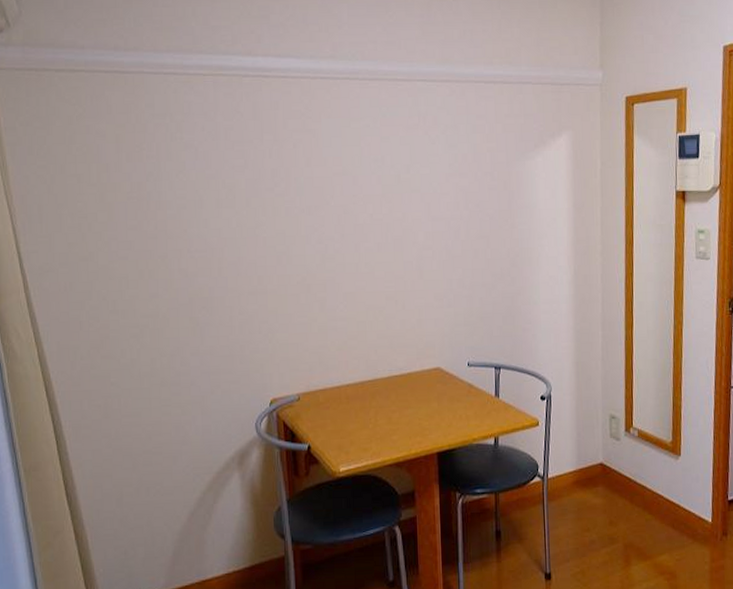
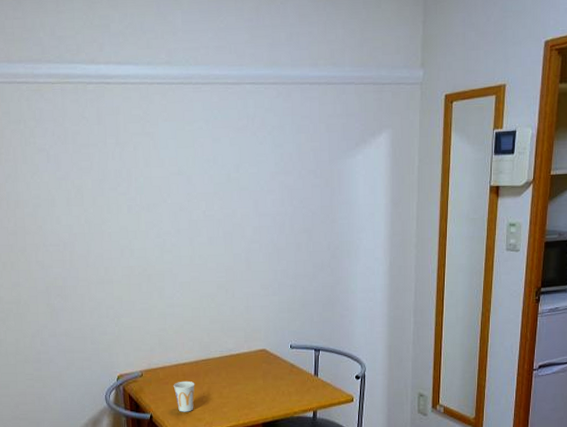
cup: none [335,404,361,442] -> present [173,380,195,412]

